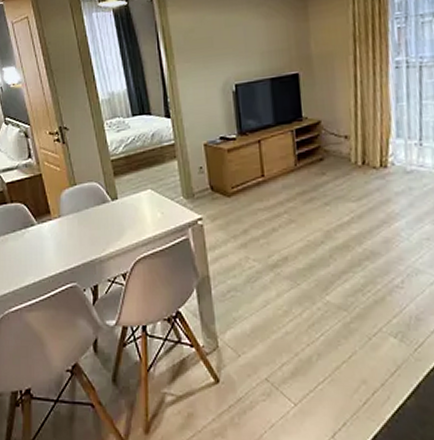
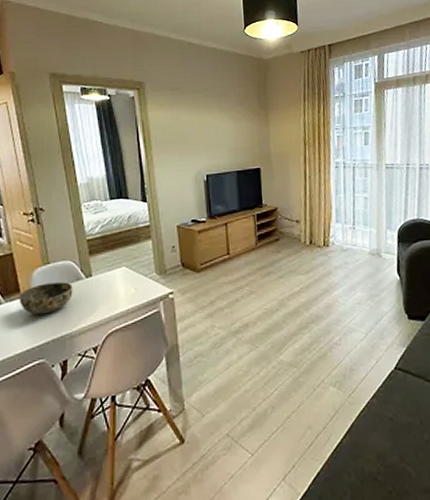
bowl: none [50,204,100,237] -> present [19,282,73,314]

